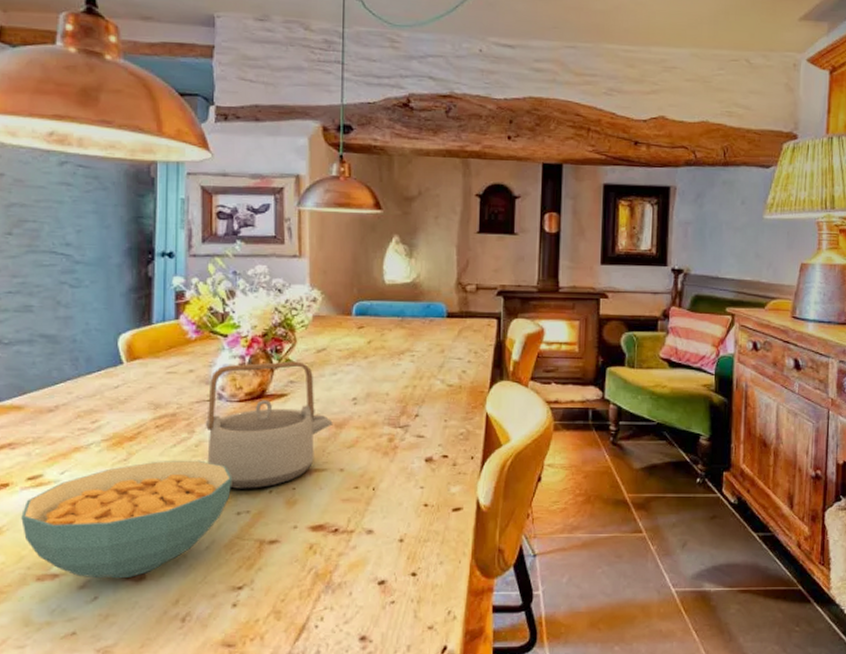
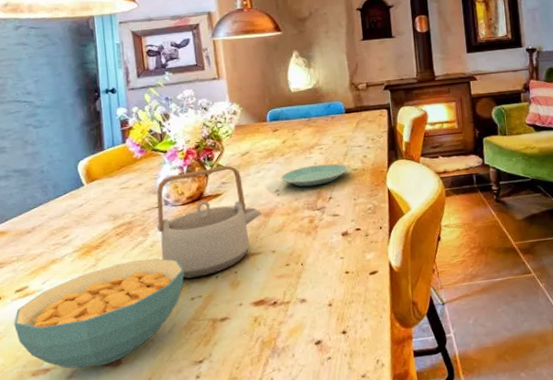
plate: none [360,374,442,399] -> present [280,163,348,187]

